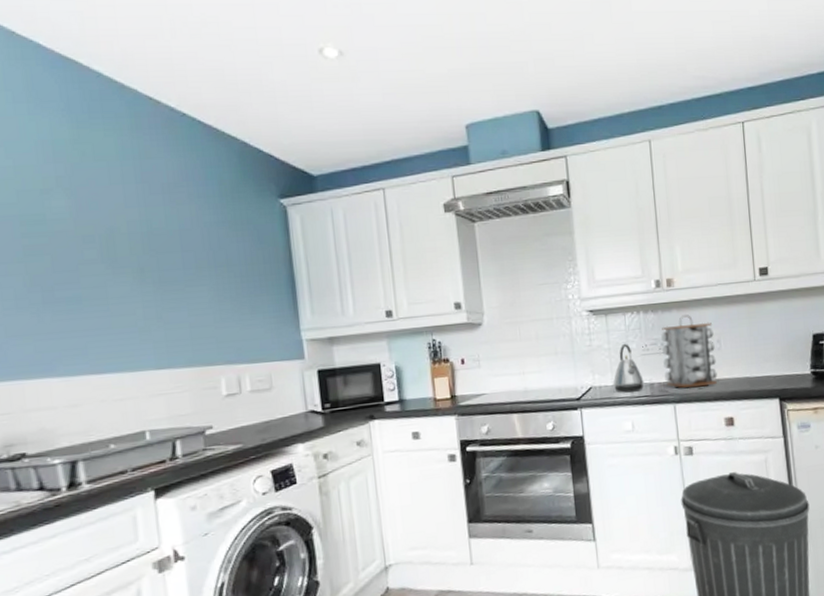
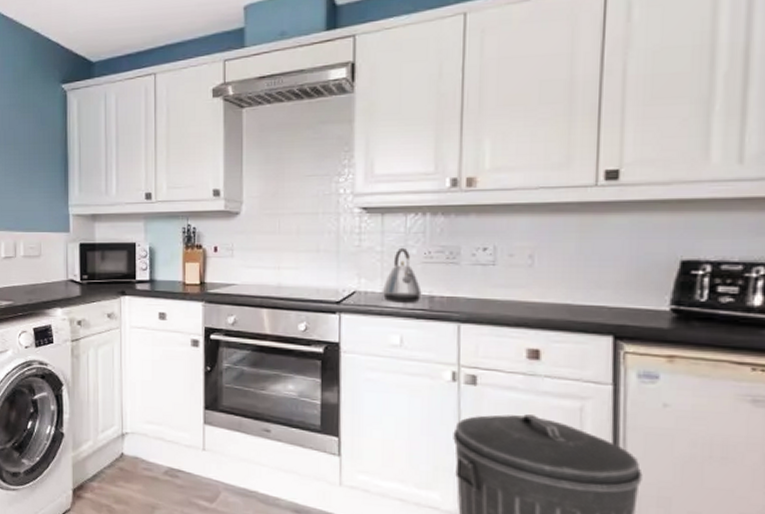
spice rack: present [661,313,717,389] -> none [450,220,525,308]

